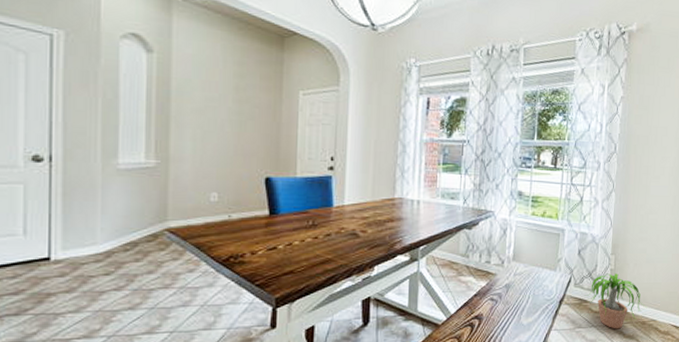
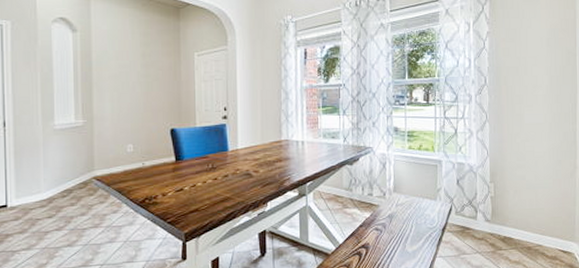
potted plant: present [586,273,647,329] -> none [468,200,531,255]

